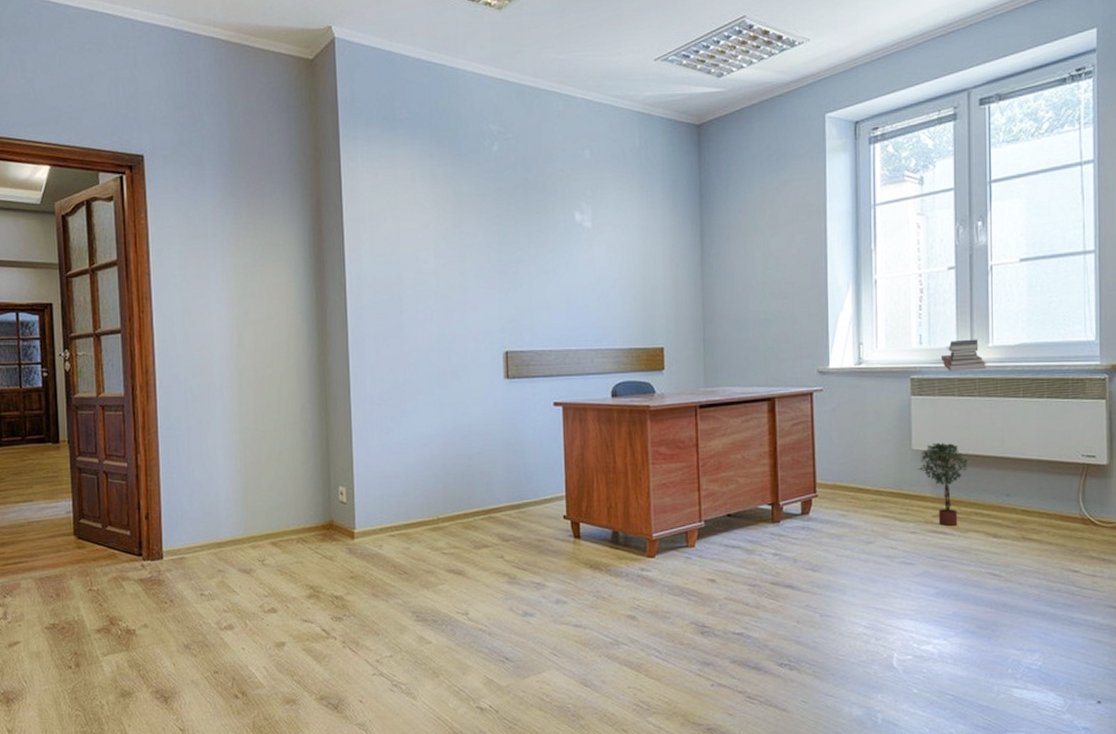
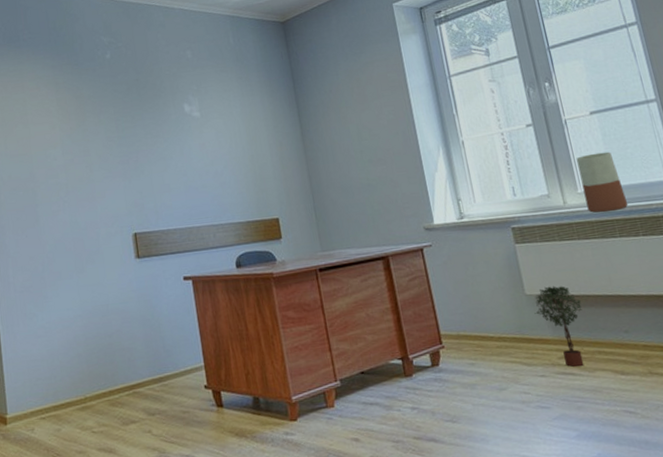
books: present [940,339,986,371] -> none [535,187,580,218]
vase: none [994,304,1039,370] -> present [576,151,629,214]

